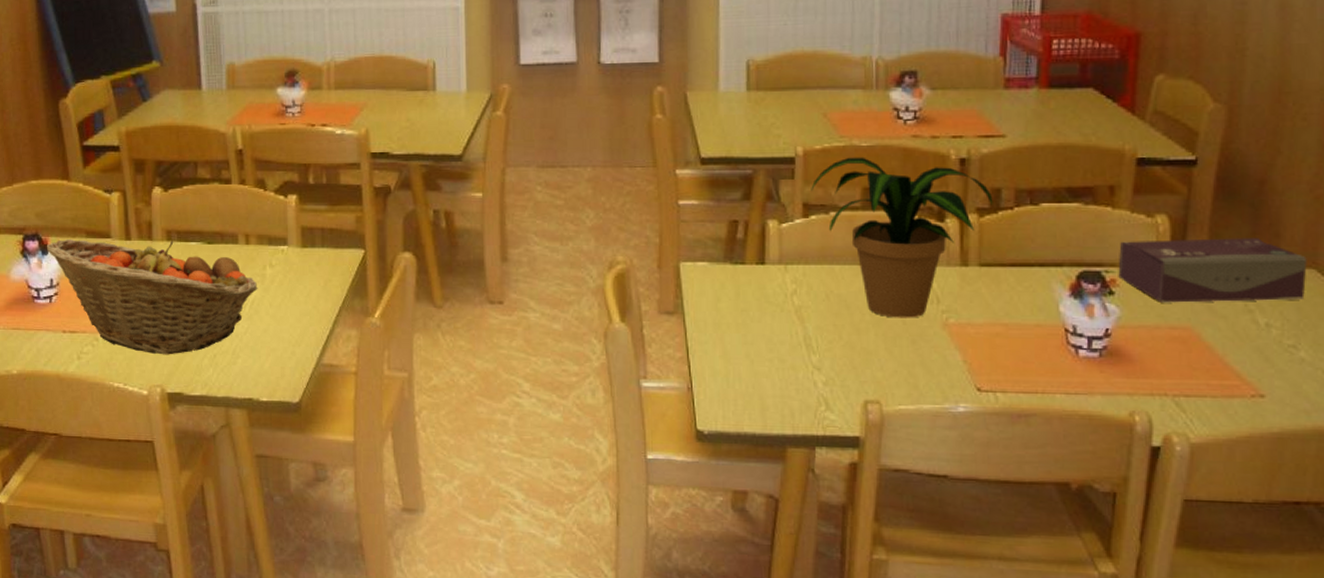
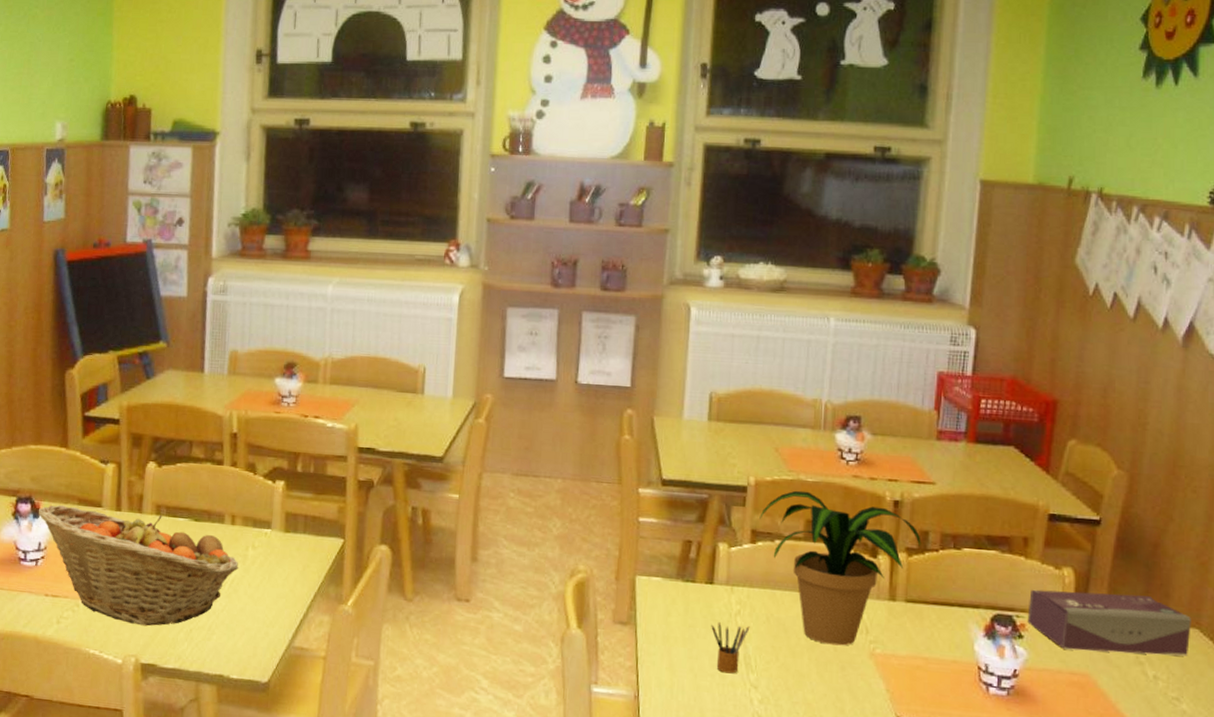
pencil box: none [765,304,808,357] -> present [711,622,750,674]

